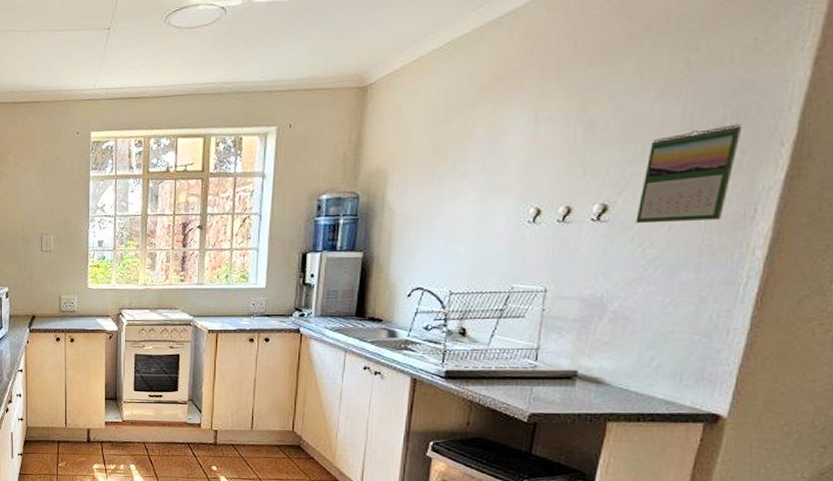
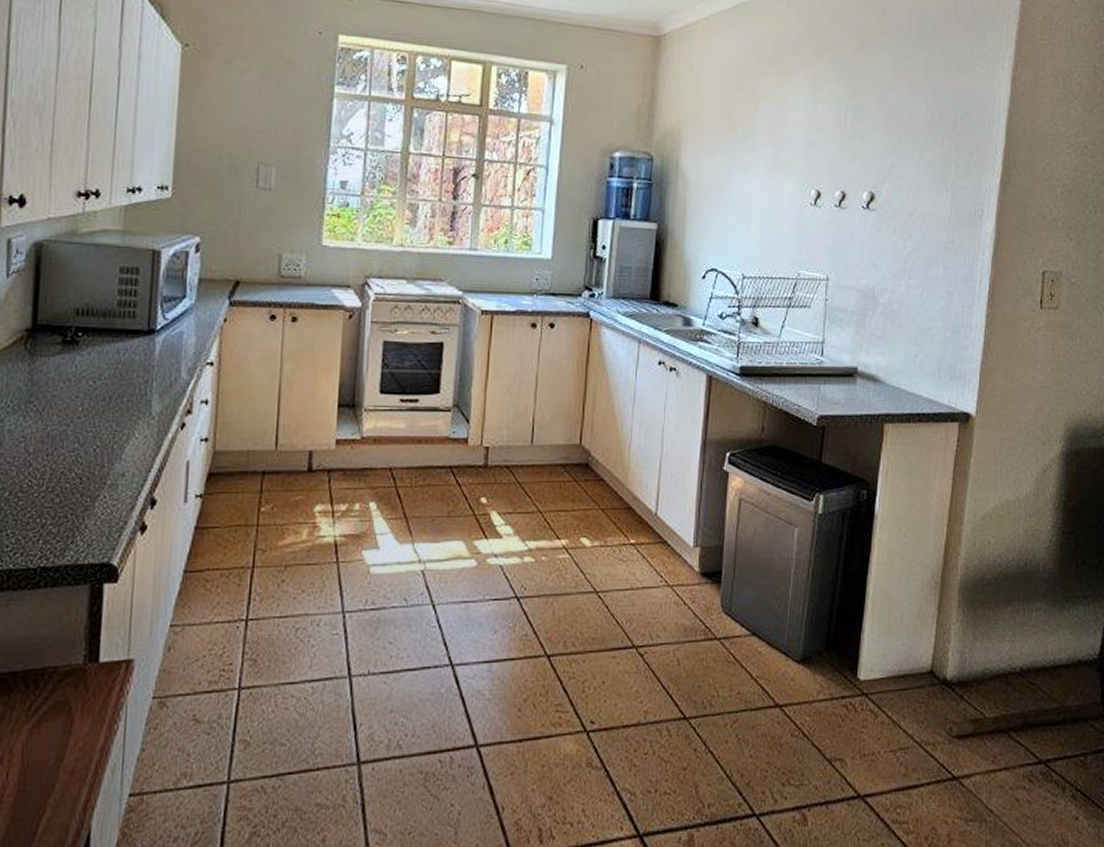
calendar: present [635,124,743,224] -> none [897,128,969,217]

